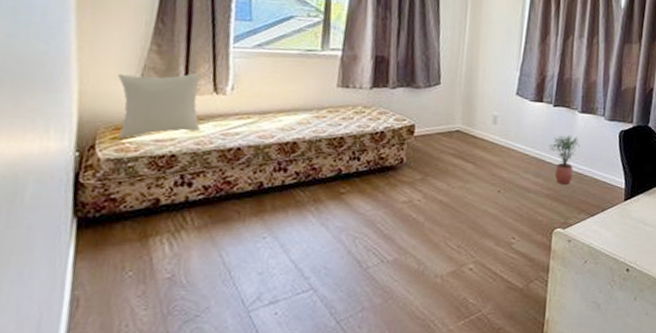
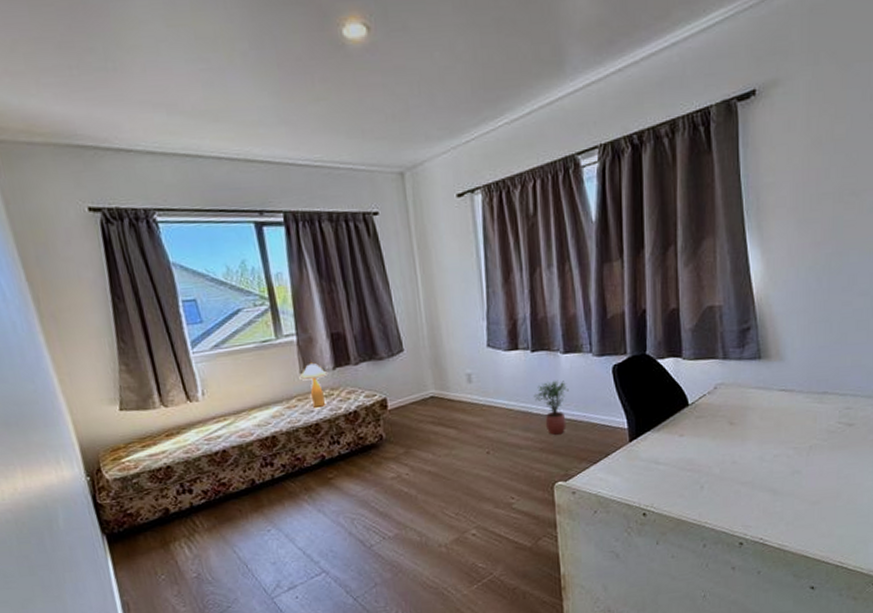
pillow: present [118,72,201,139] -> none [100,384,185,459]
table lamp: none [336,77,364,122] -> present [300,361,327,407]

